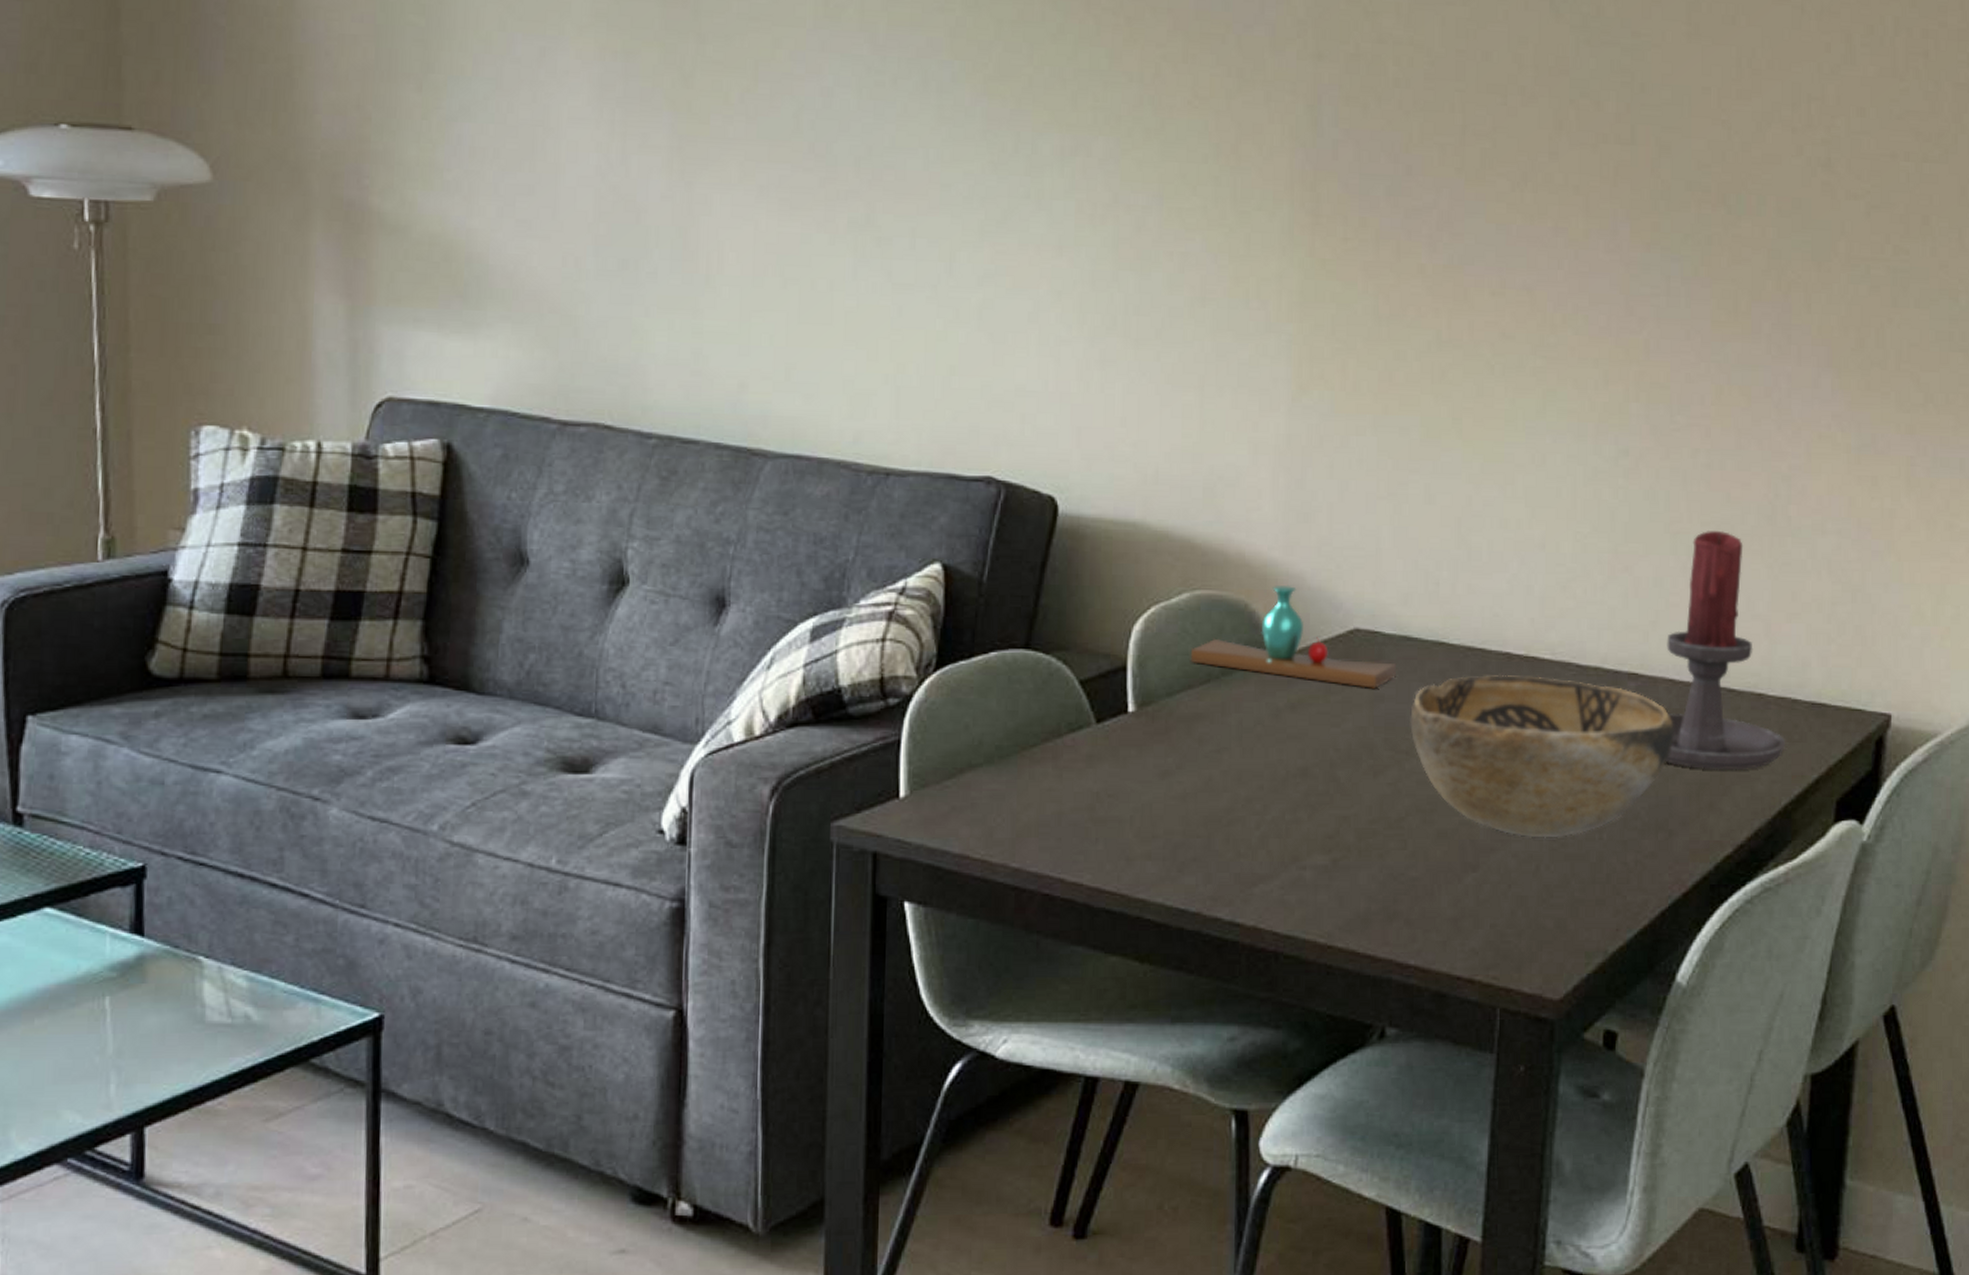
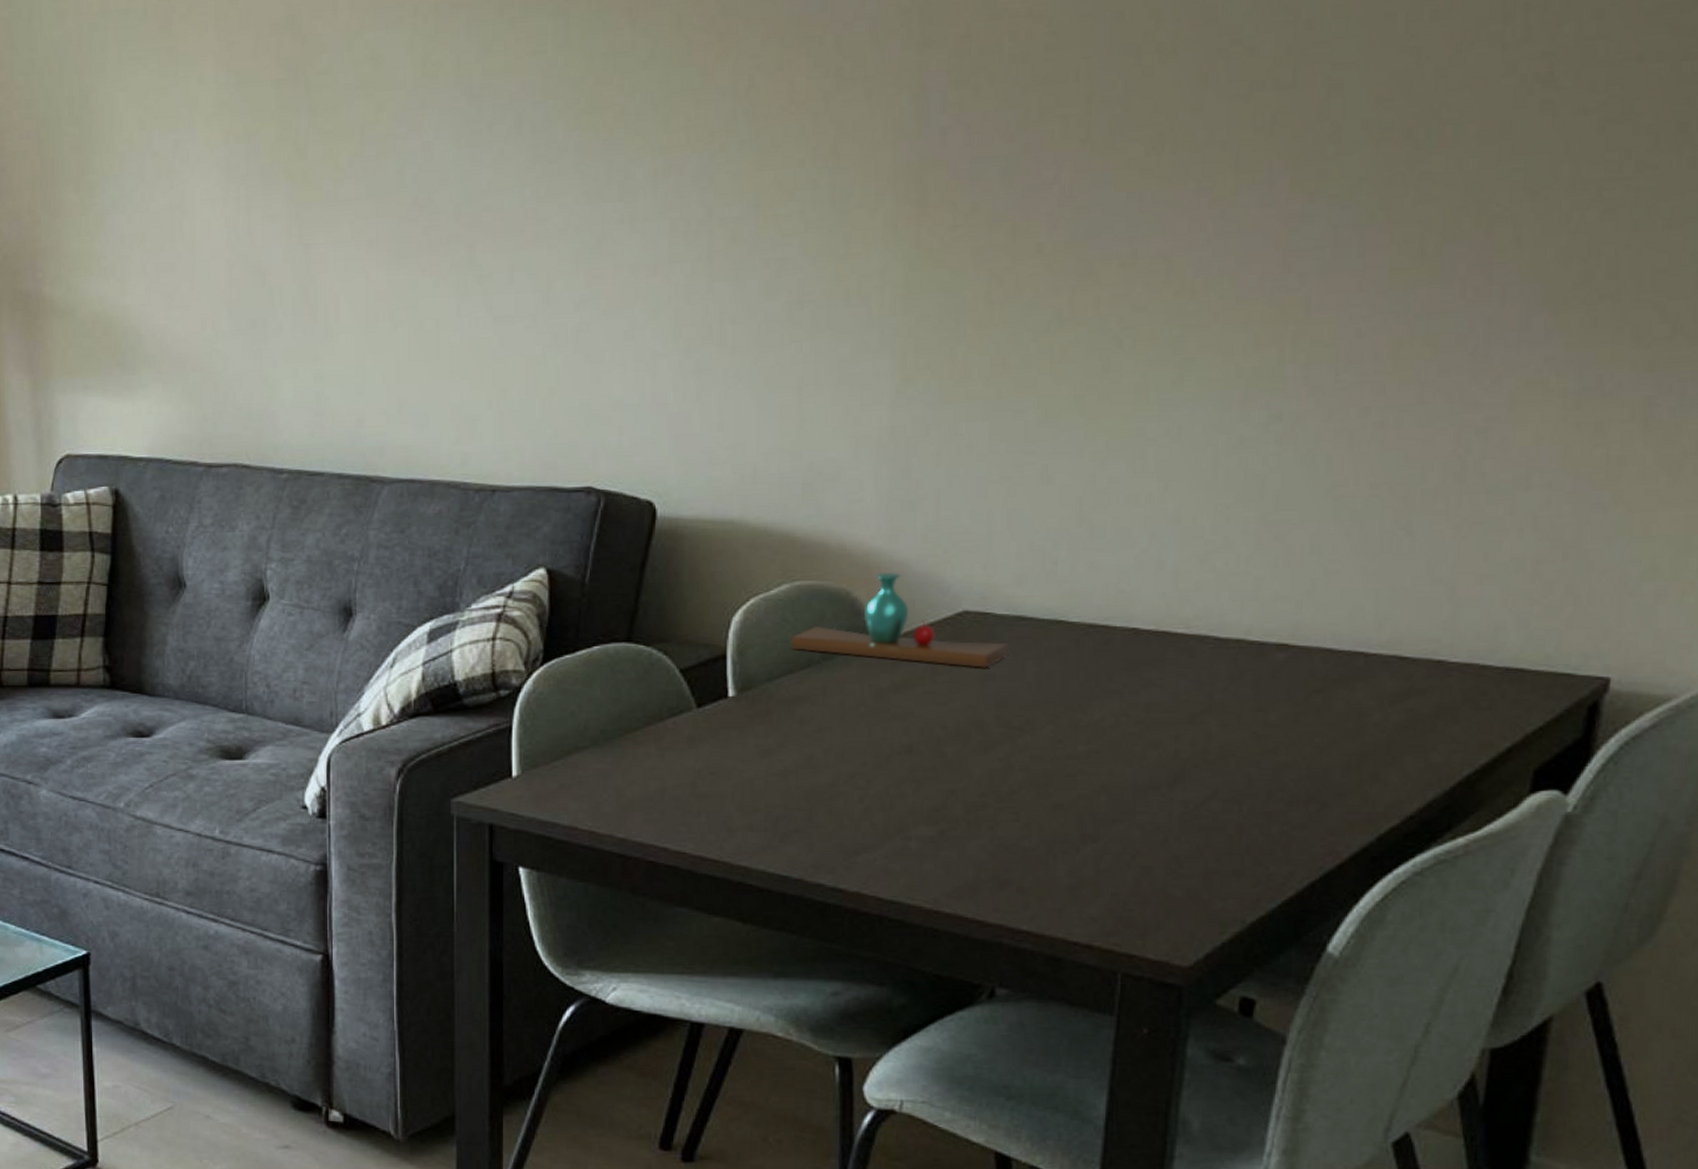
decorative bowl: present [1410,674,1674,838] -> none [1024,649,1331,810]
candle holder: present [1666,531,1785,771] -> none [1320,492,1470,741]

